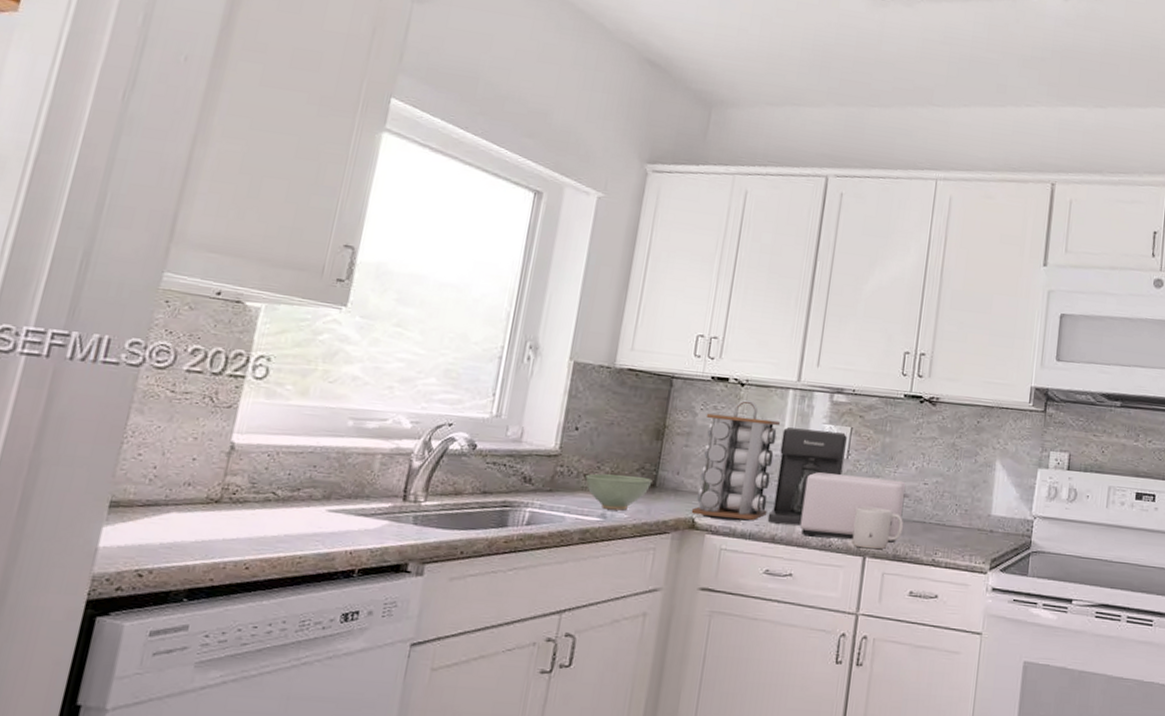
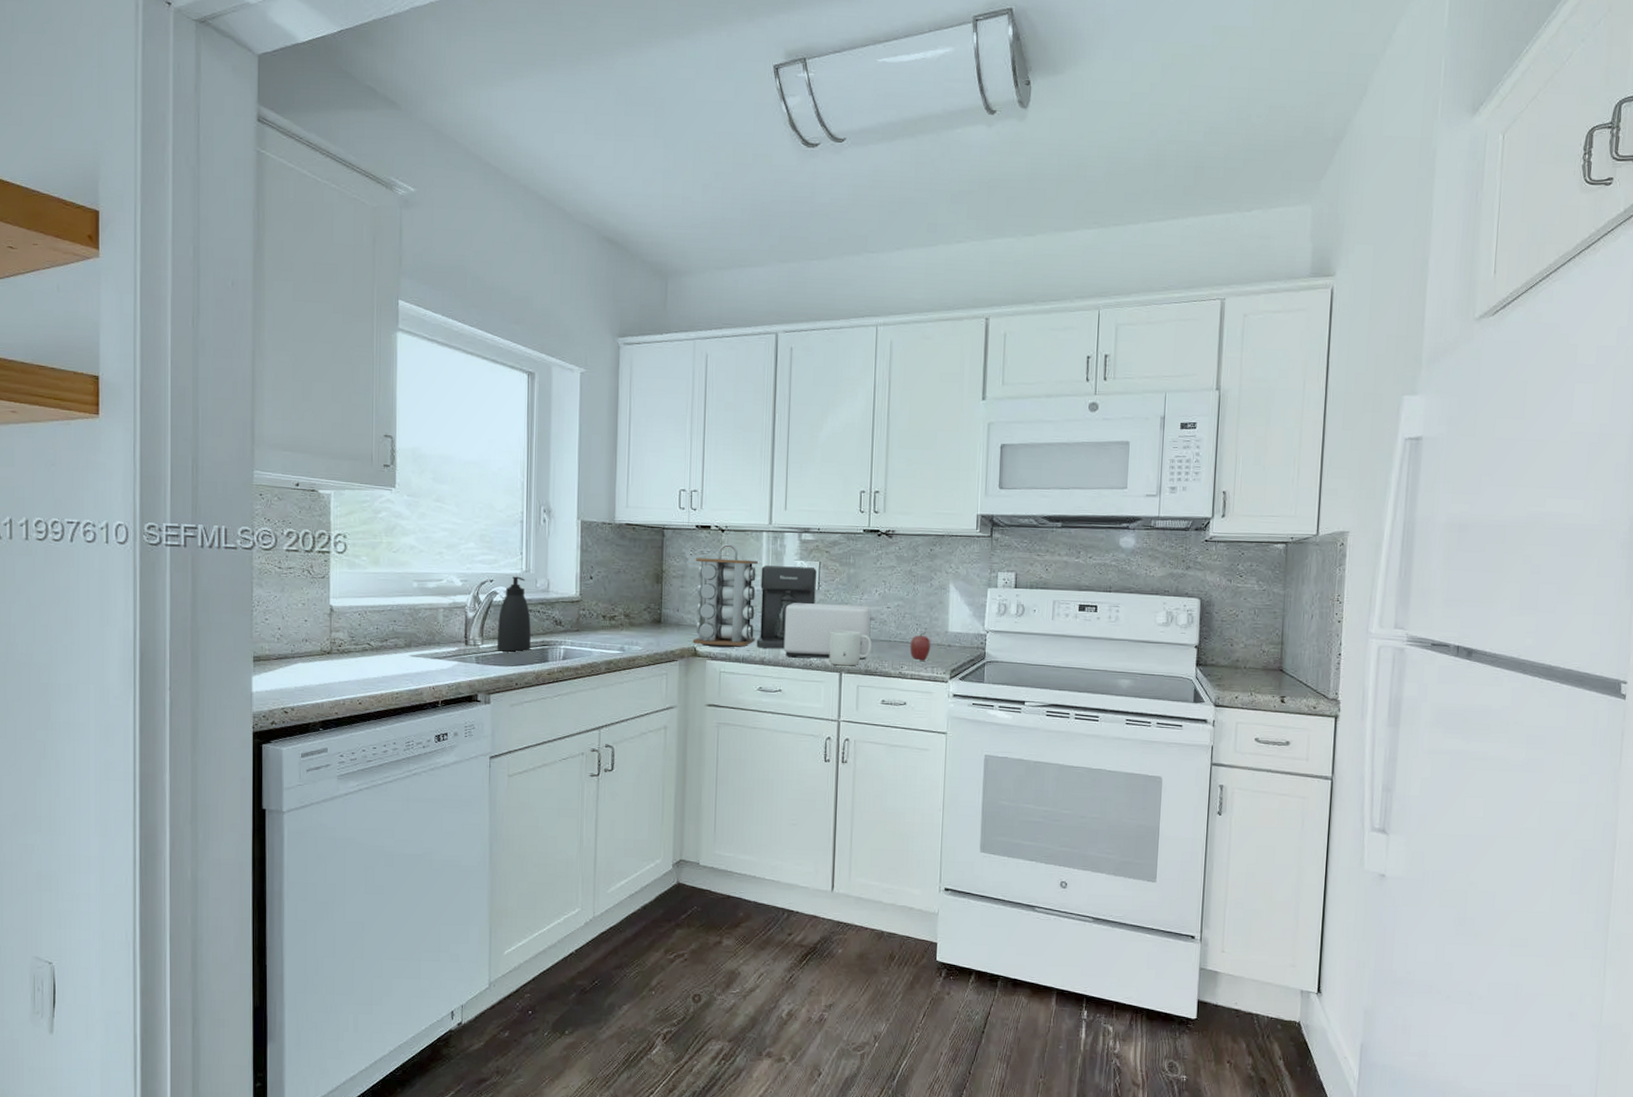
soap dispenser: none [443,421,495,513] -> present [496,576,531,652]
bowl: present [585,473,653,511] -> none [604,614,658,644]
fruit: none [946,514,971,548] -> present [909,632,931,661]

